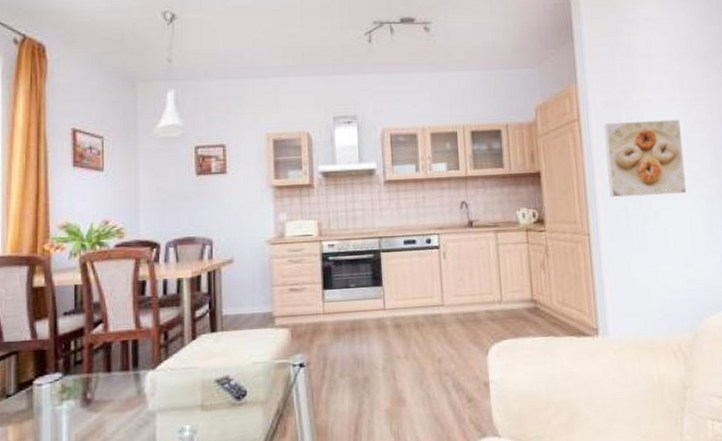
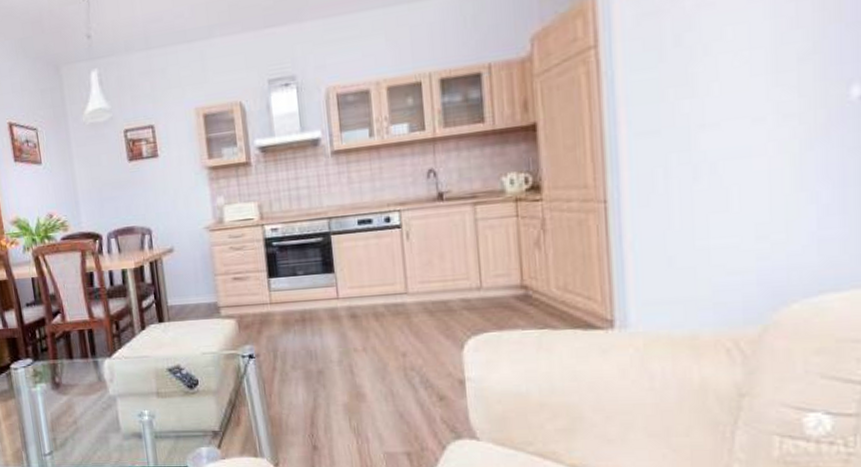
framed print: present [604,119,687,198] -> none [635,26,767,151]

